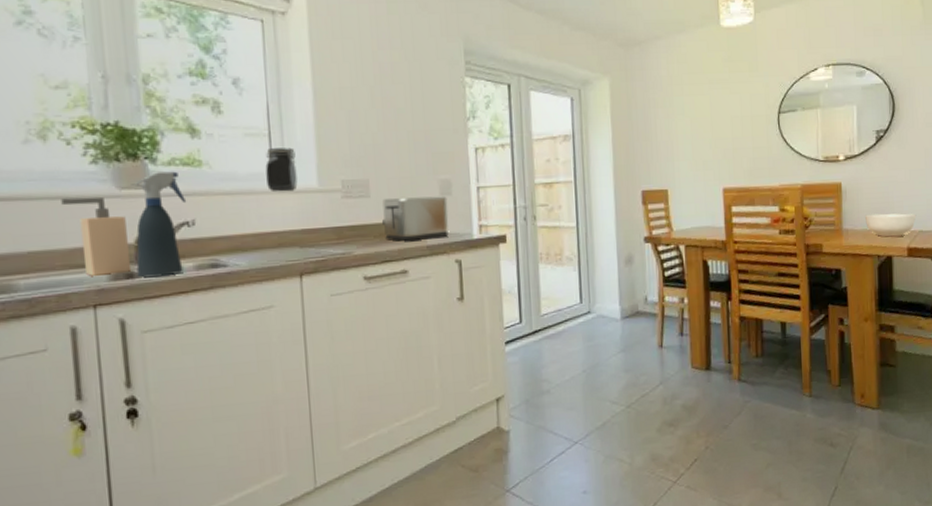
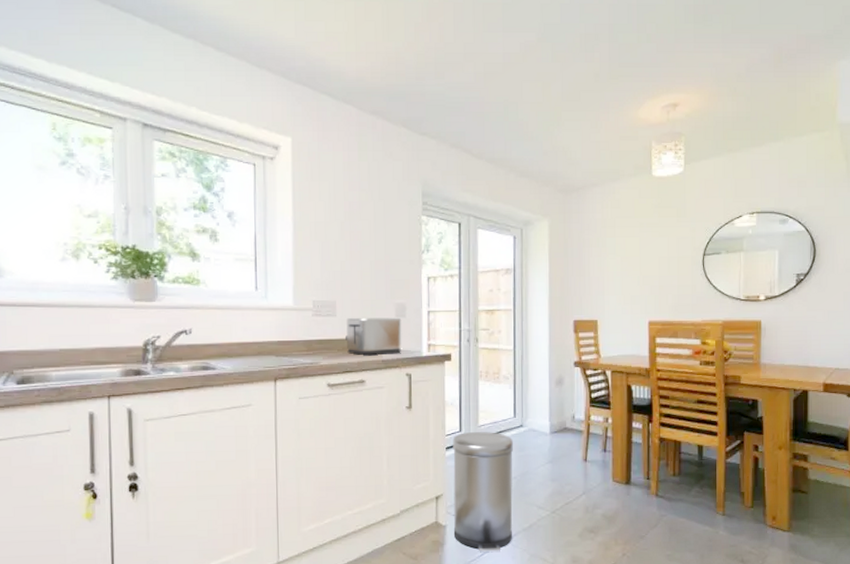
soap dispenser: present [61,196,132,277] -> none [87,306,139,373]
spray bottle: present [131,171,187,278] -> none [142,288,186,376]
jar: present [265,147,298,193] -> none [251,271,277,309]
pedal bin: none [512,321,584,457] -> present [453,431,513,552]
bowl: present [864,213,917,237] -> none [782,350,833,373]

